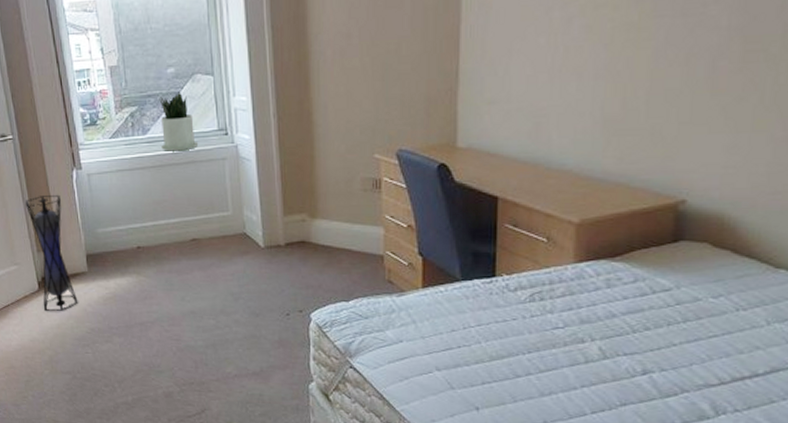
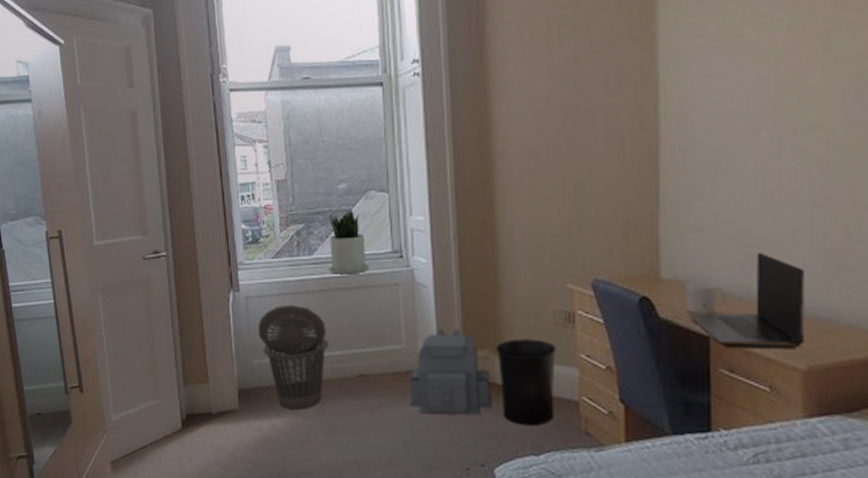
lantern: present [25,194,78,312] -> none [175,319,226,456]
laundry basket: none [100,179,164,271] -> present [258,304,328,410]
backpack: none [236,195,308,271] -> present [409,327,492,415]
waste bin: none [312,203,365,277] -> present [496,339,557,426]
mug: none [478,148,514,179] -> present [685,281,726,315]
laptop computer: none [479,121,585,205] -> present [687,252,806,348]

